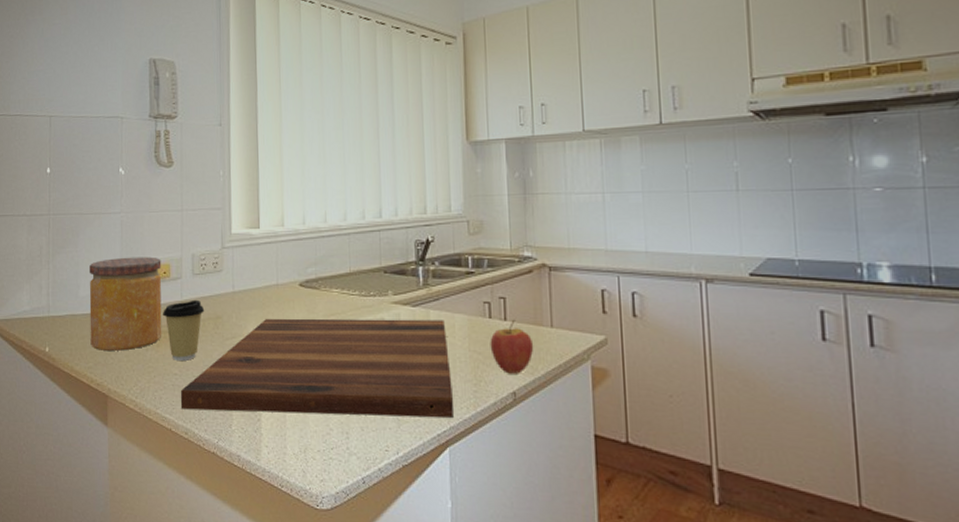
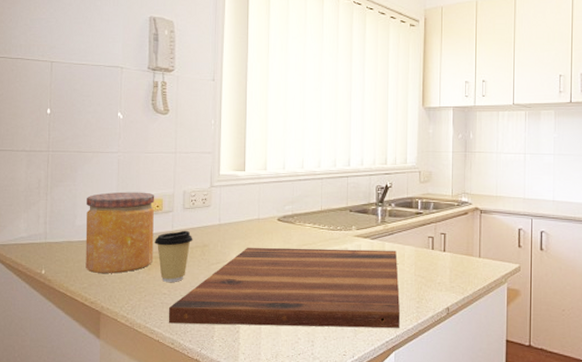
fruit: present [490,319,534,374] -> none [431,250,465,294]

